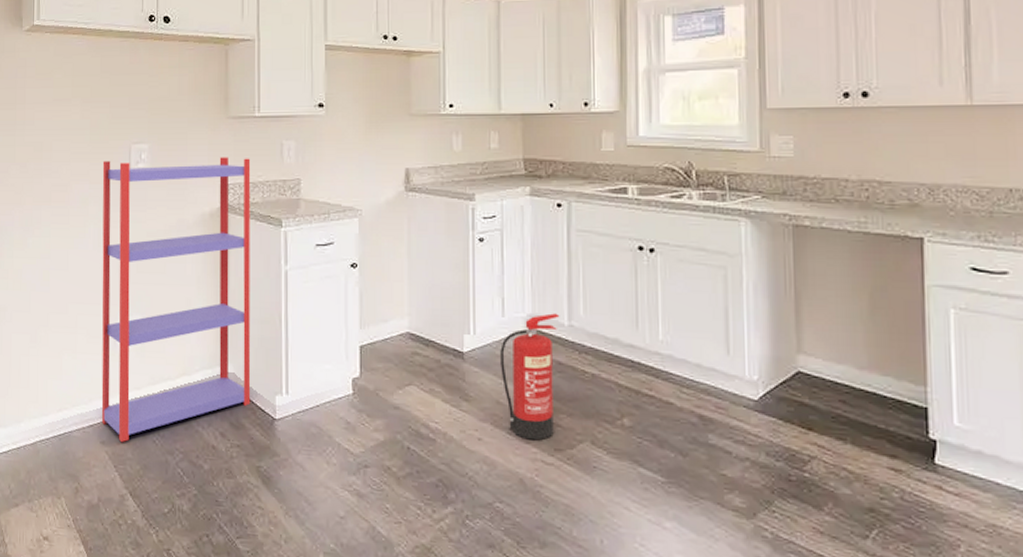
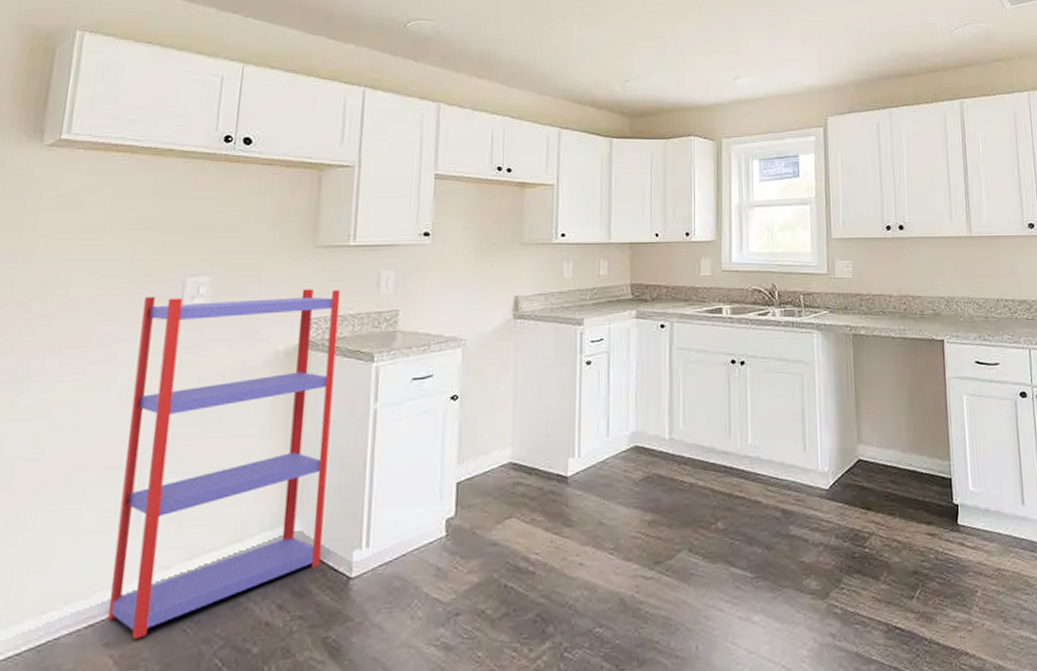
fire extinguisher: present [500,313,560,441] -> none [604,428,662,557]

